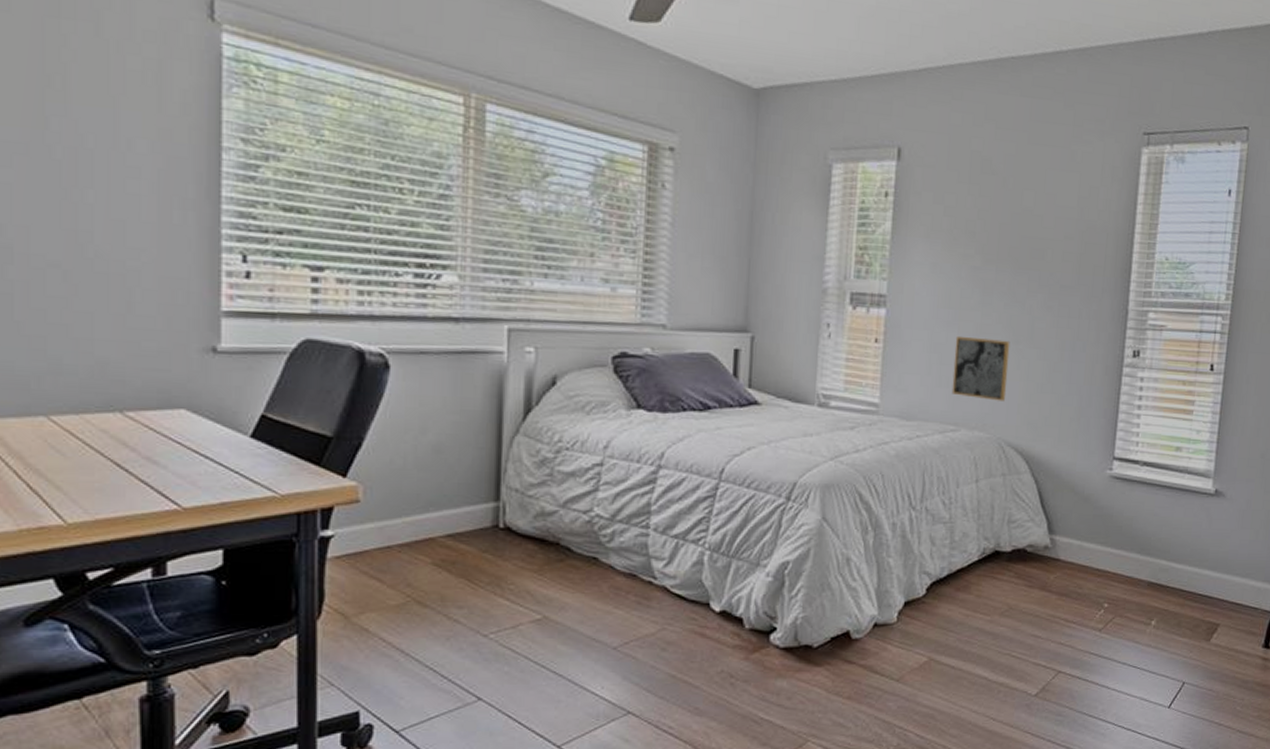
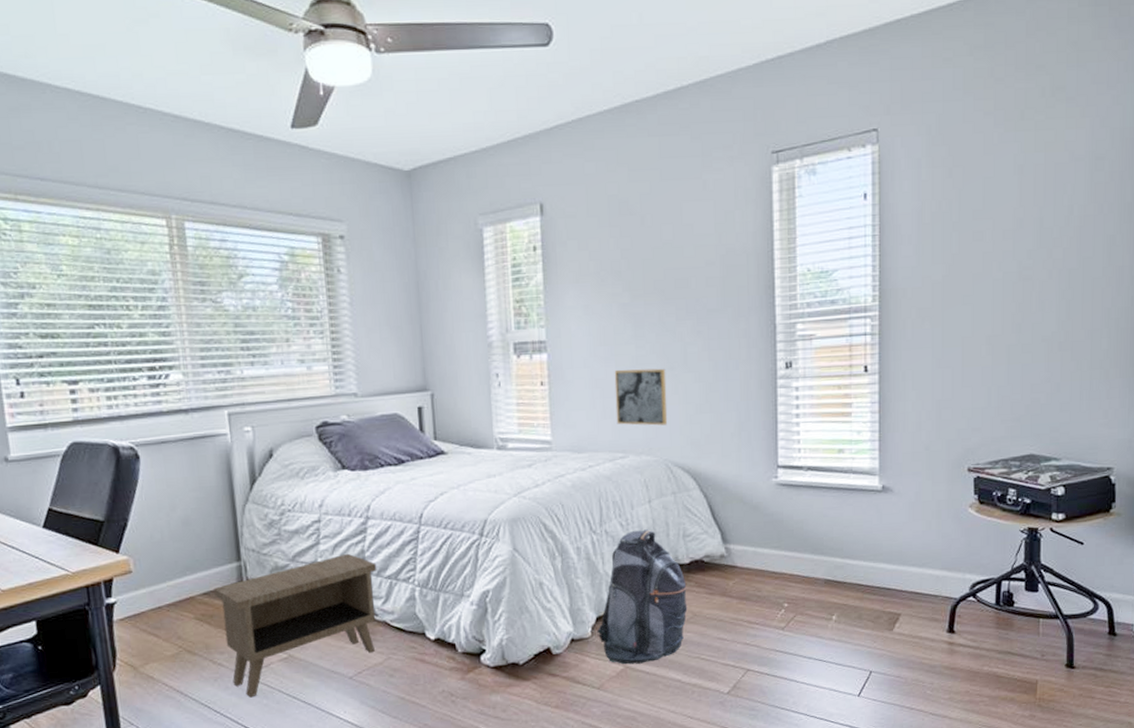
nightstand: none [461,504,663,663] -> present [214,553,377,698]
backpack: none [903,510,1006,656] -> present [597,529,688,665]

